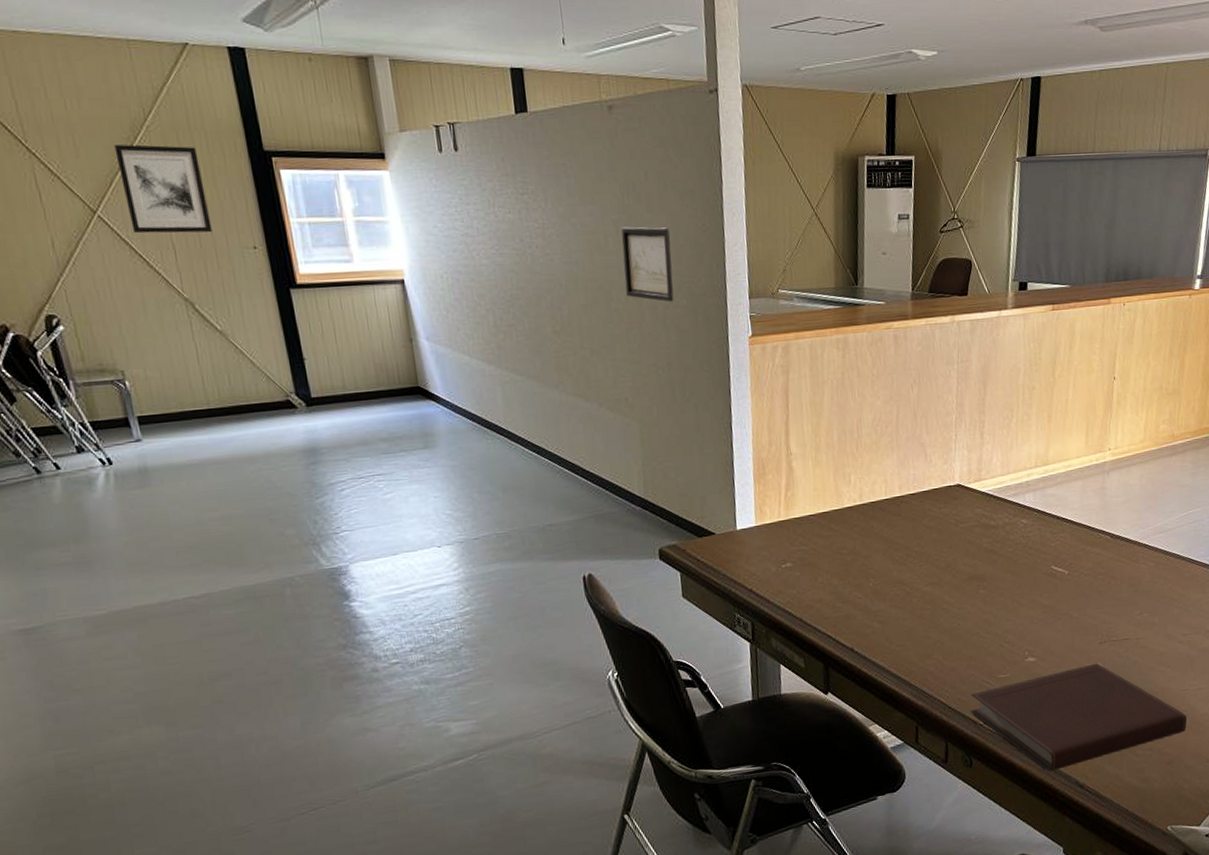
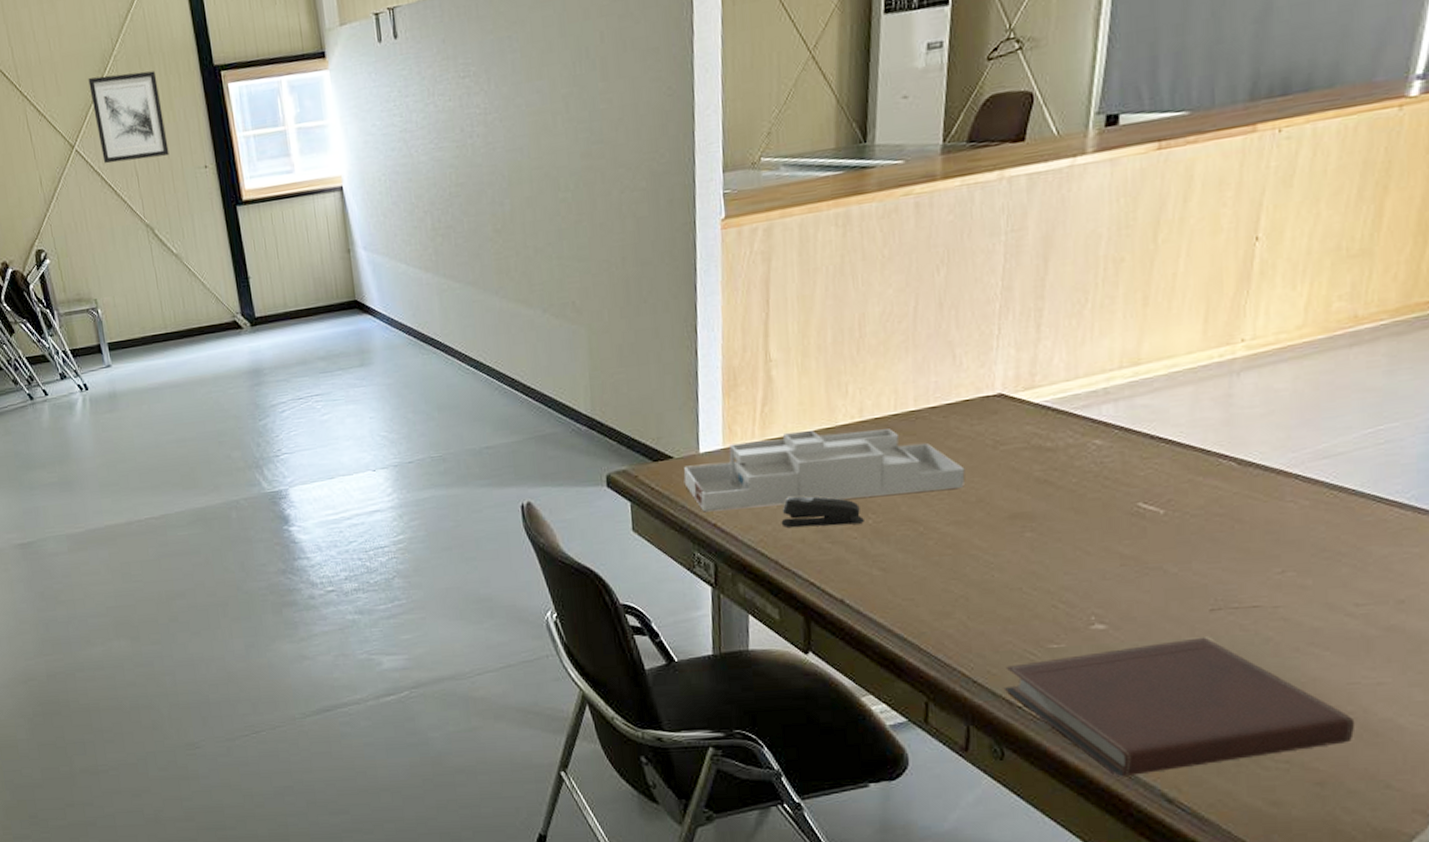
wall art: present [621,227,674,302] -> none [572,96,631,186]
desk organizer: none [724,510,937,580] -> present [683,429,965,512]
stapler: none [803,564,866,591] -> present [781,496,864,528]

